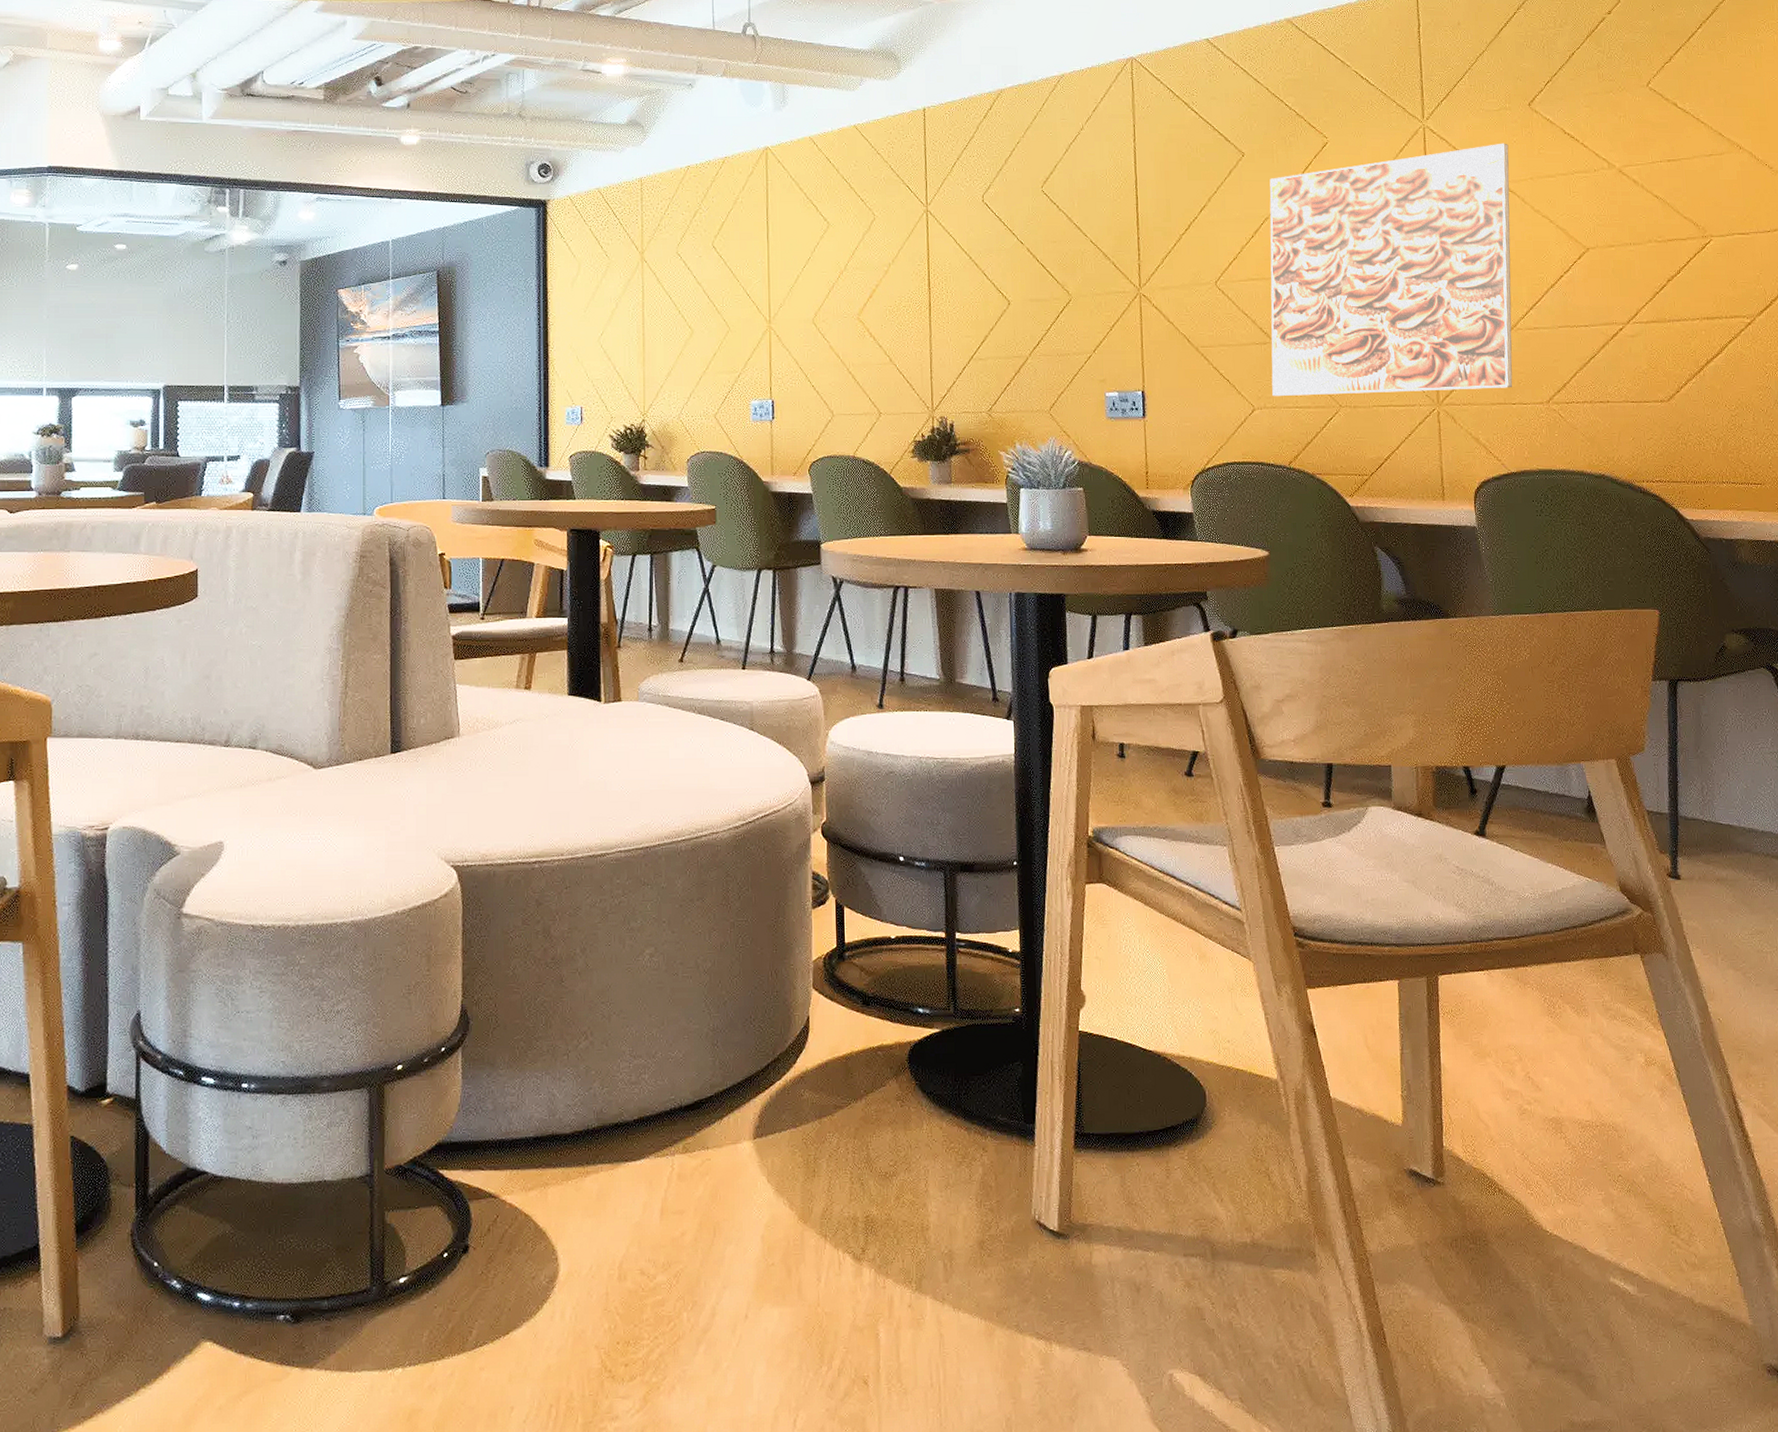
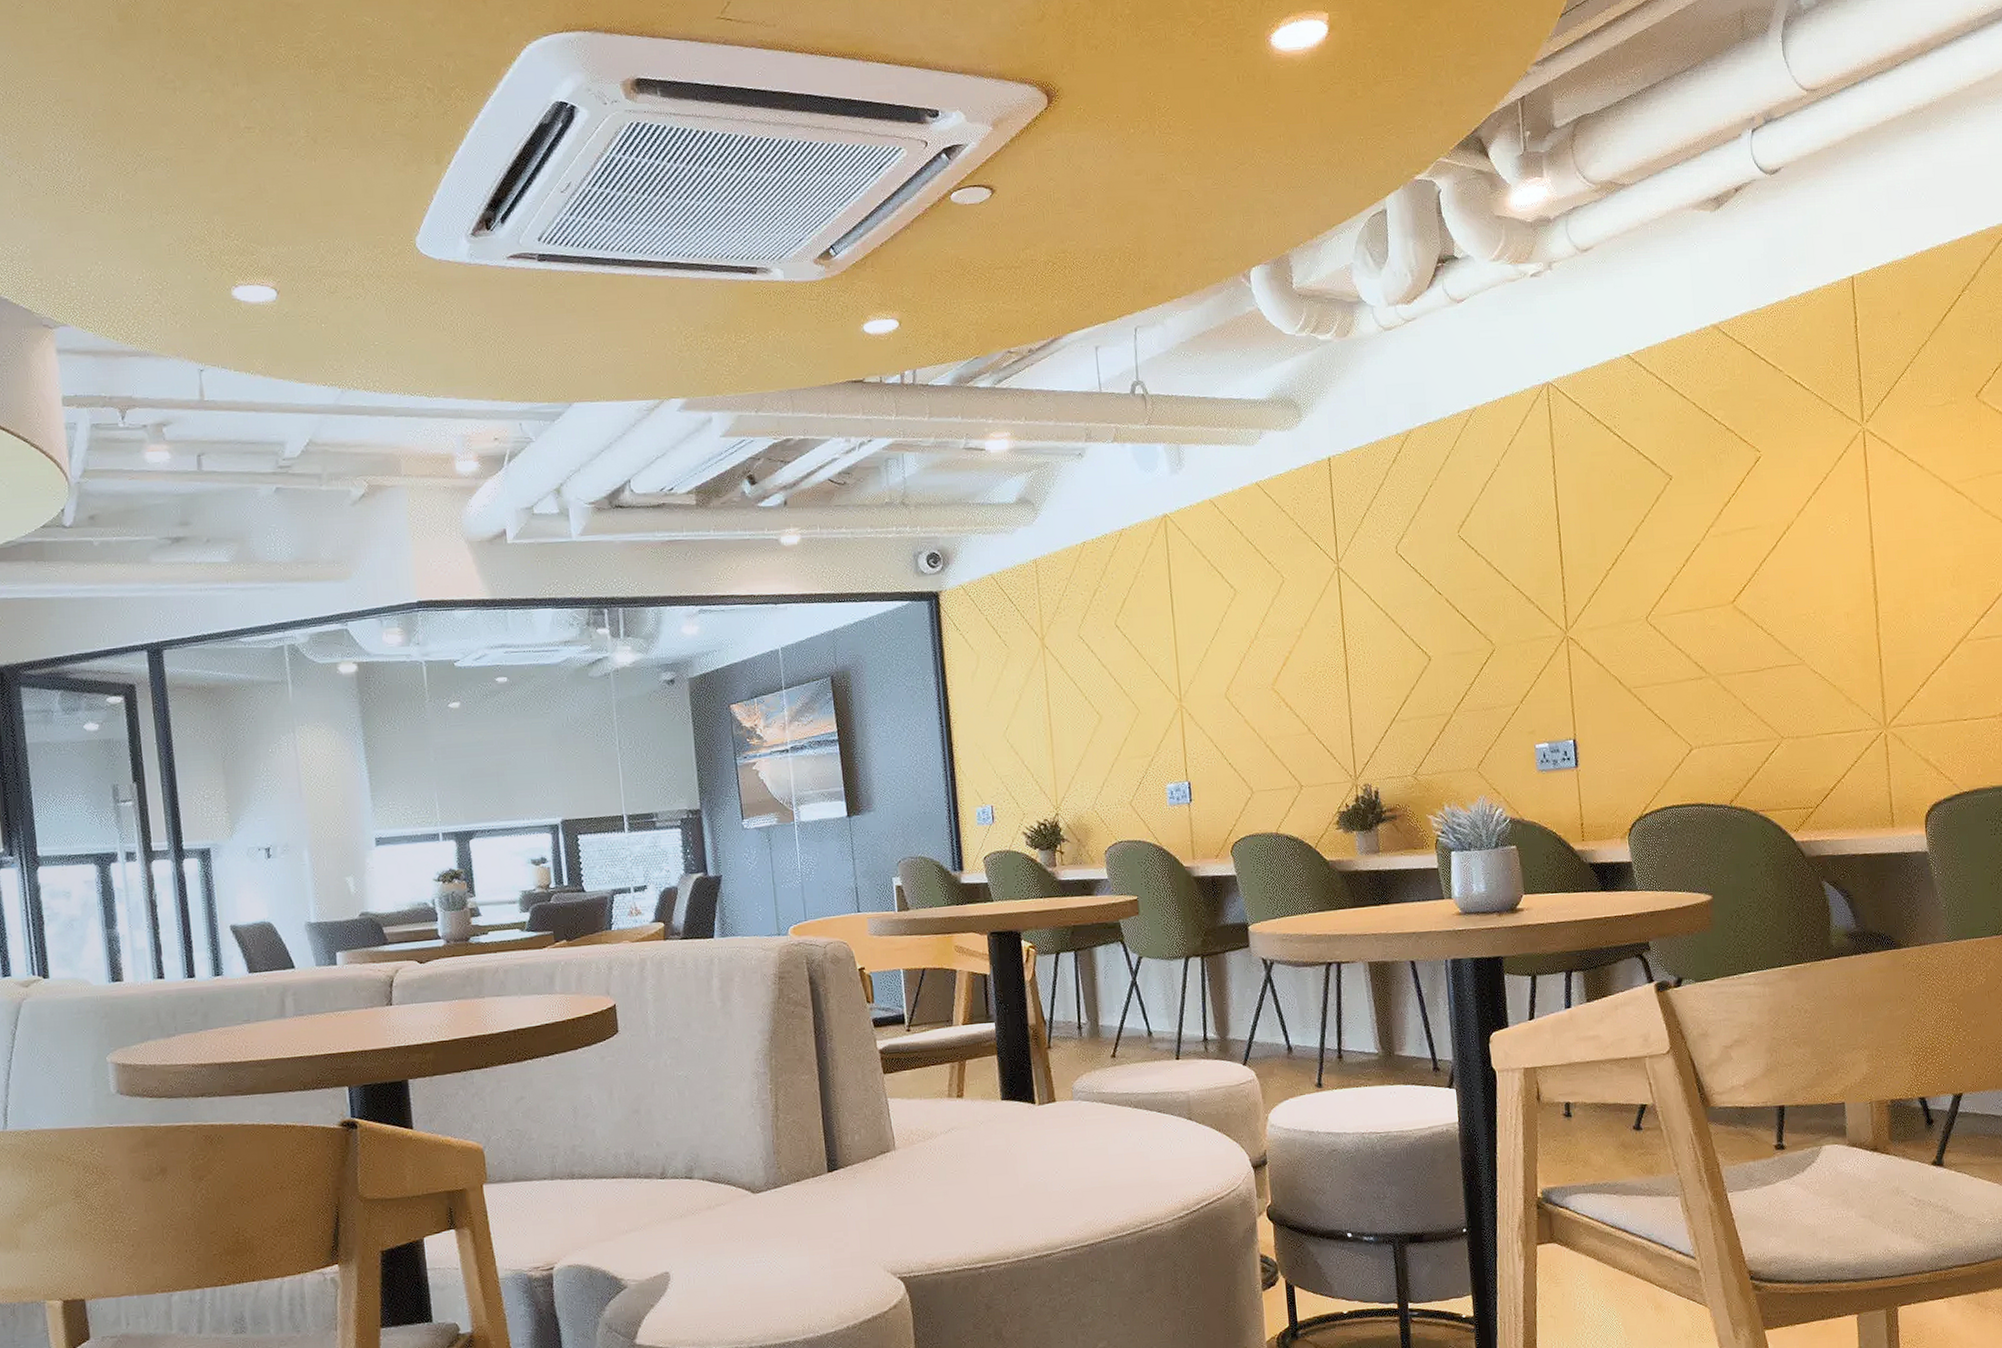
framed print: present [1269,143,1513,397] -> none [1700,440,1964,734]

